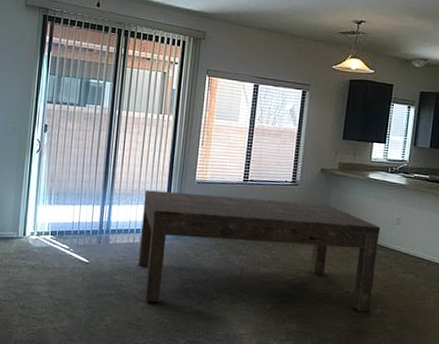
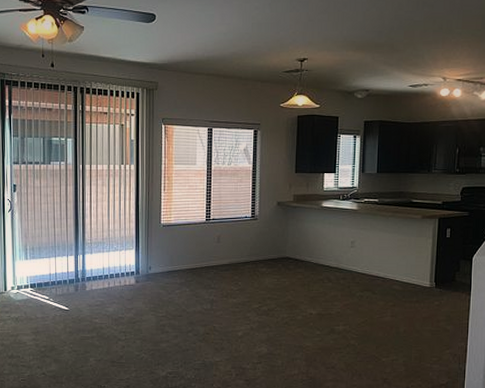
dining table: present [138,190,381,312] -> none [114,235,337,341]

